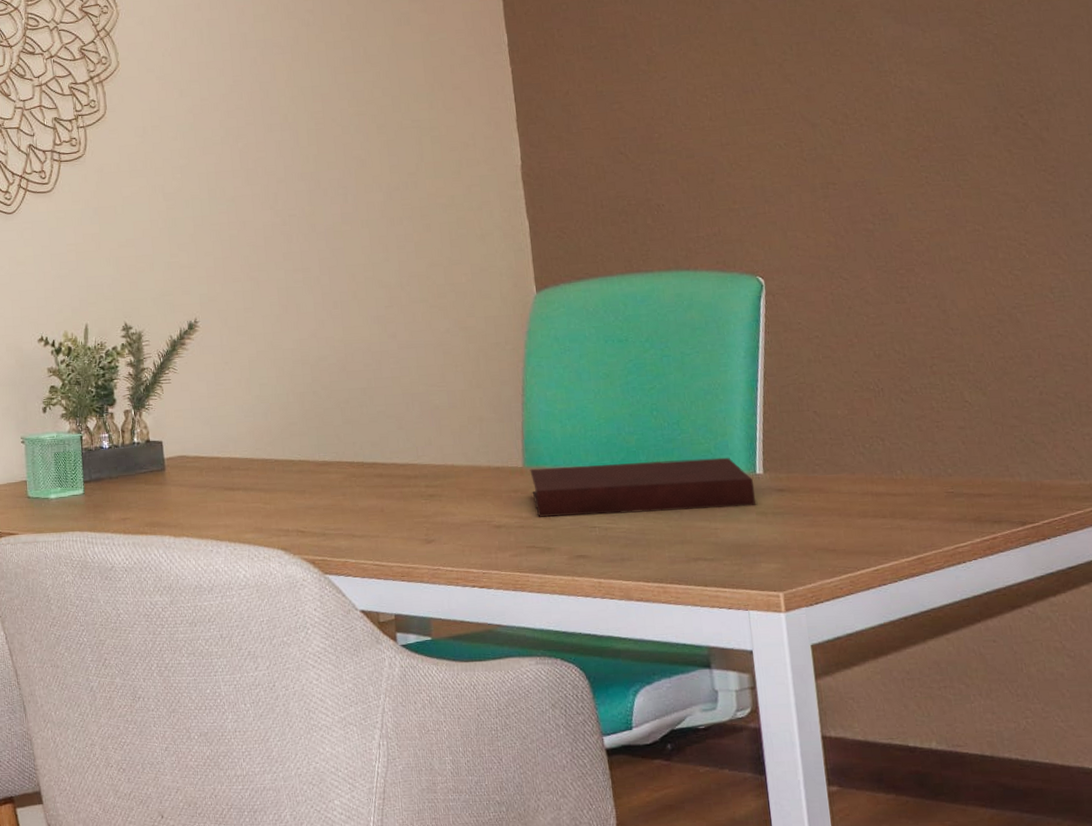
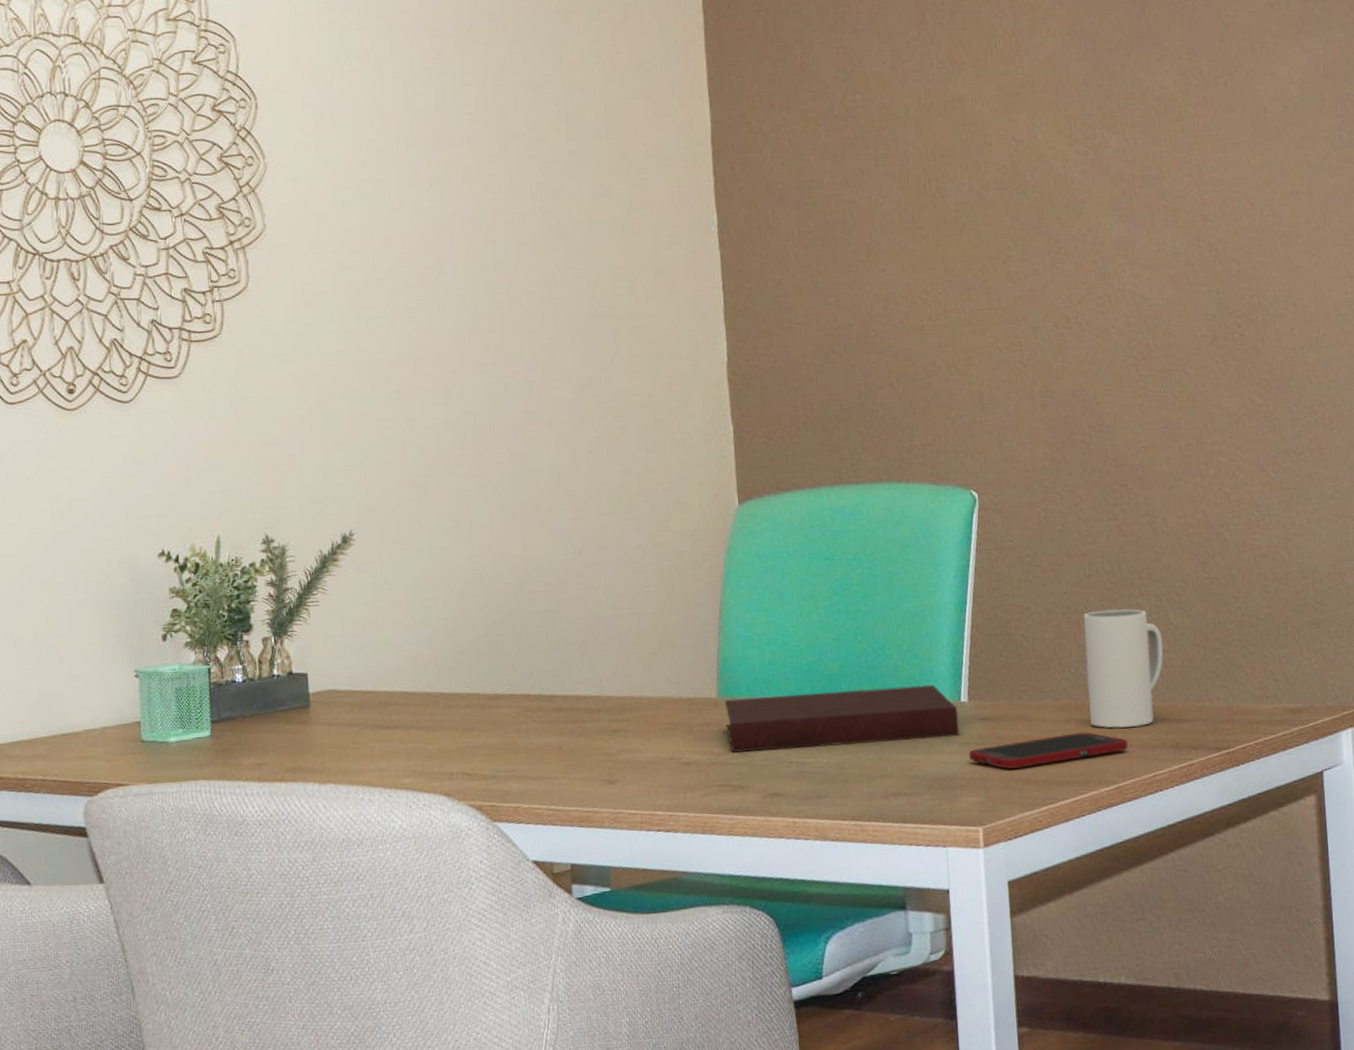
cell phone: none [766,504,927,539] -> present [968,732,1128,770]
mug: none [875,387,960,501] -> present [1083,608,1164,728]

